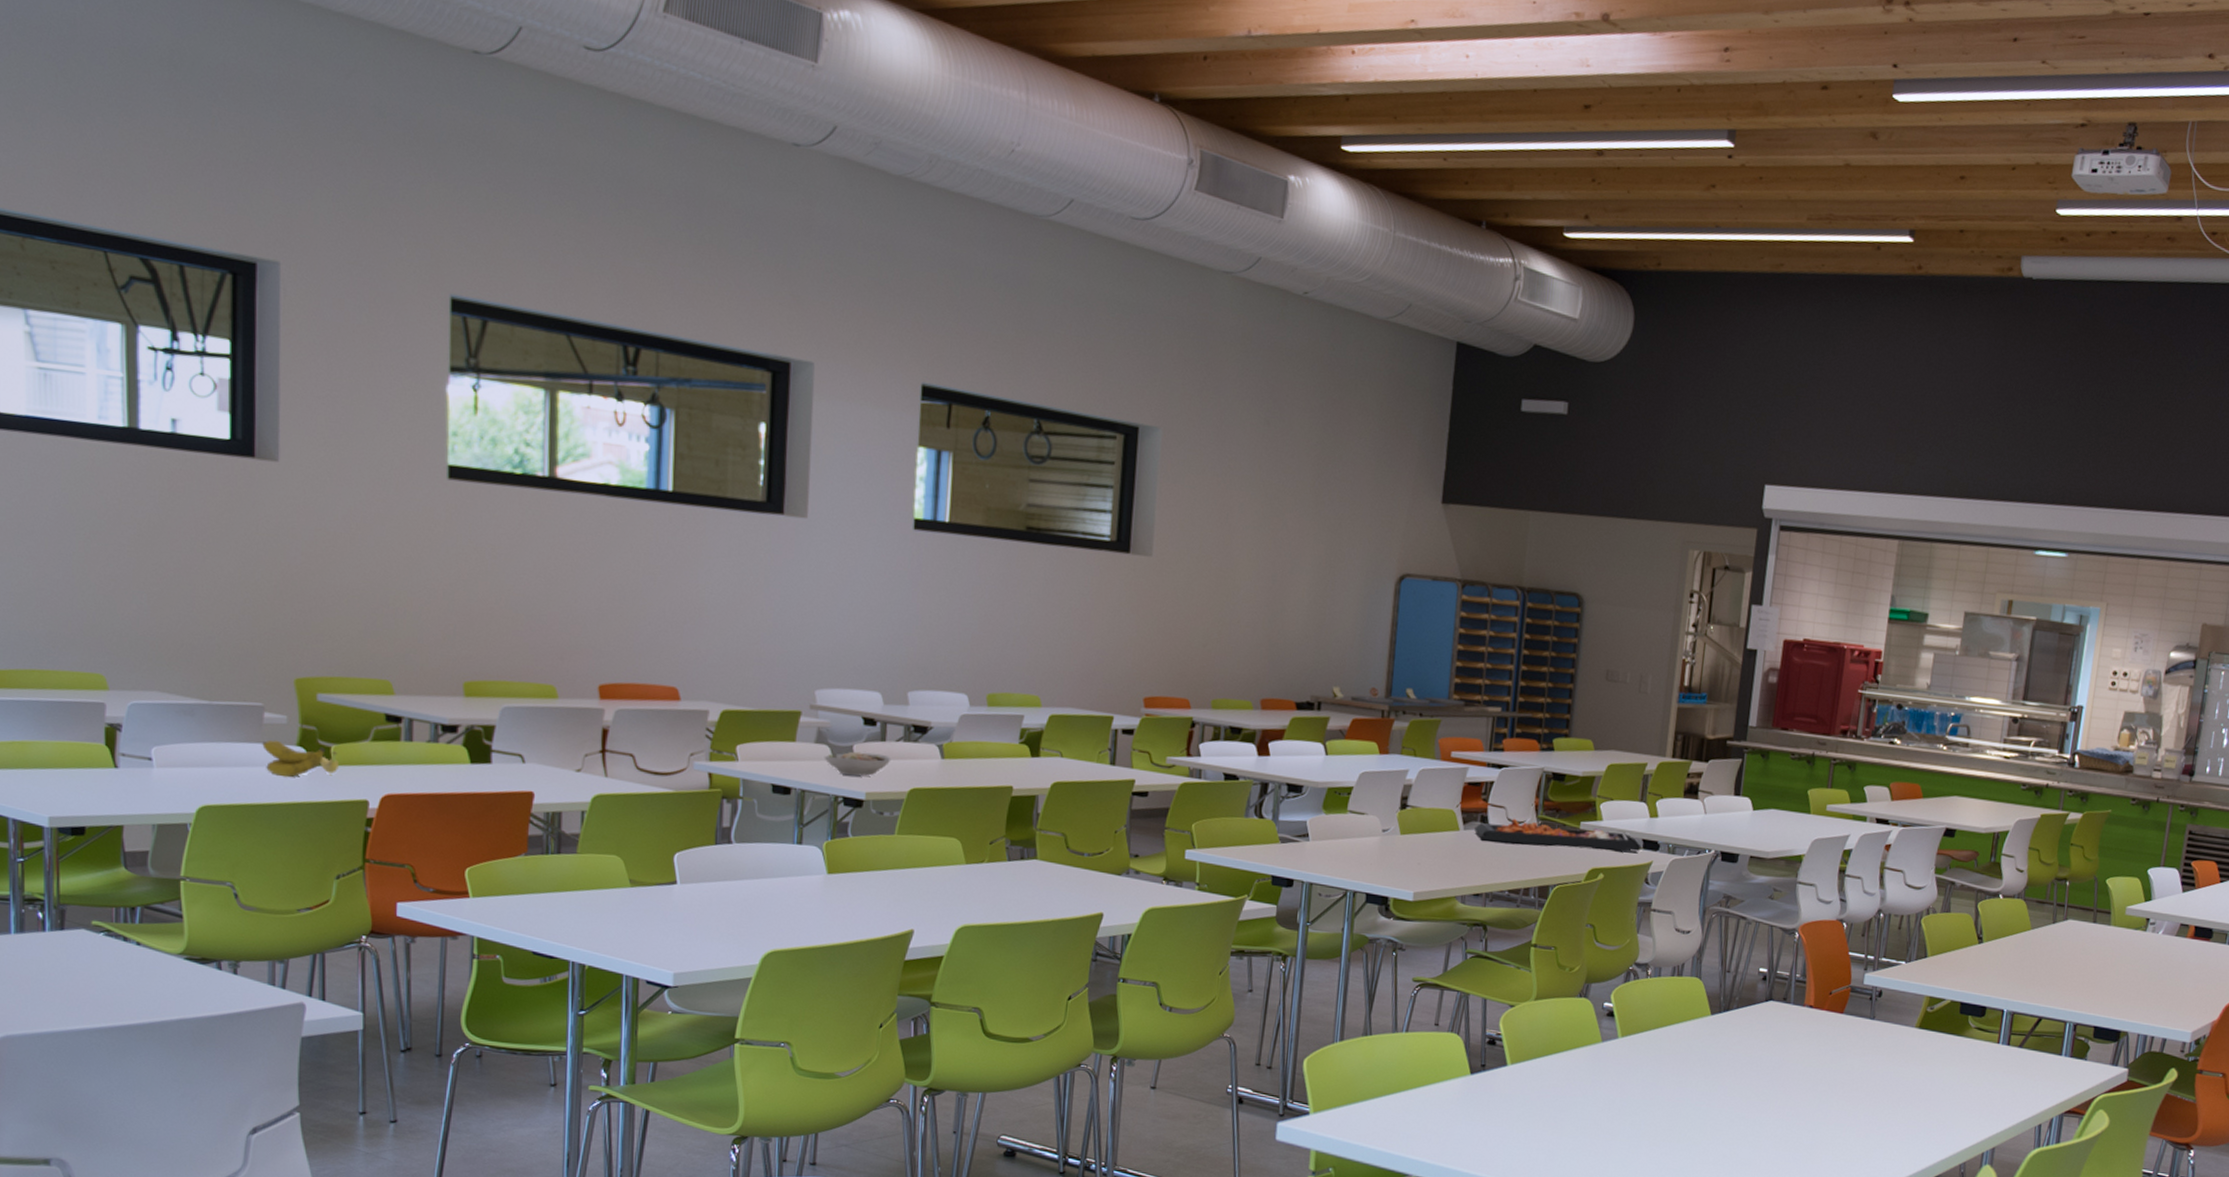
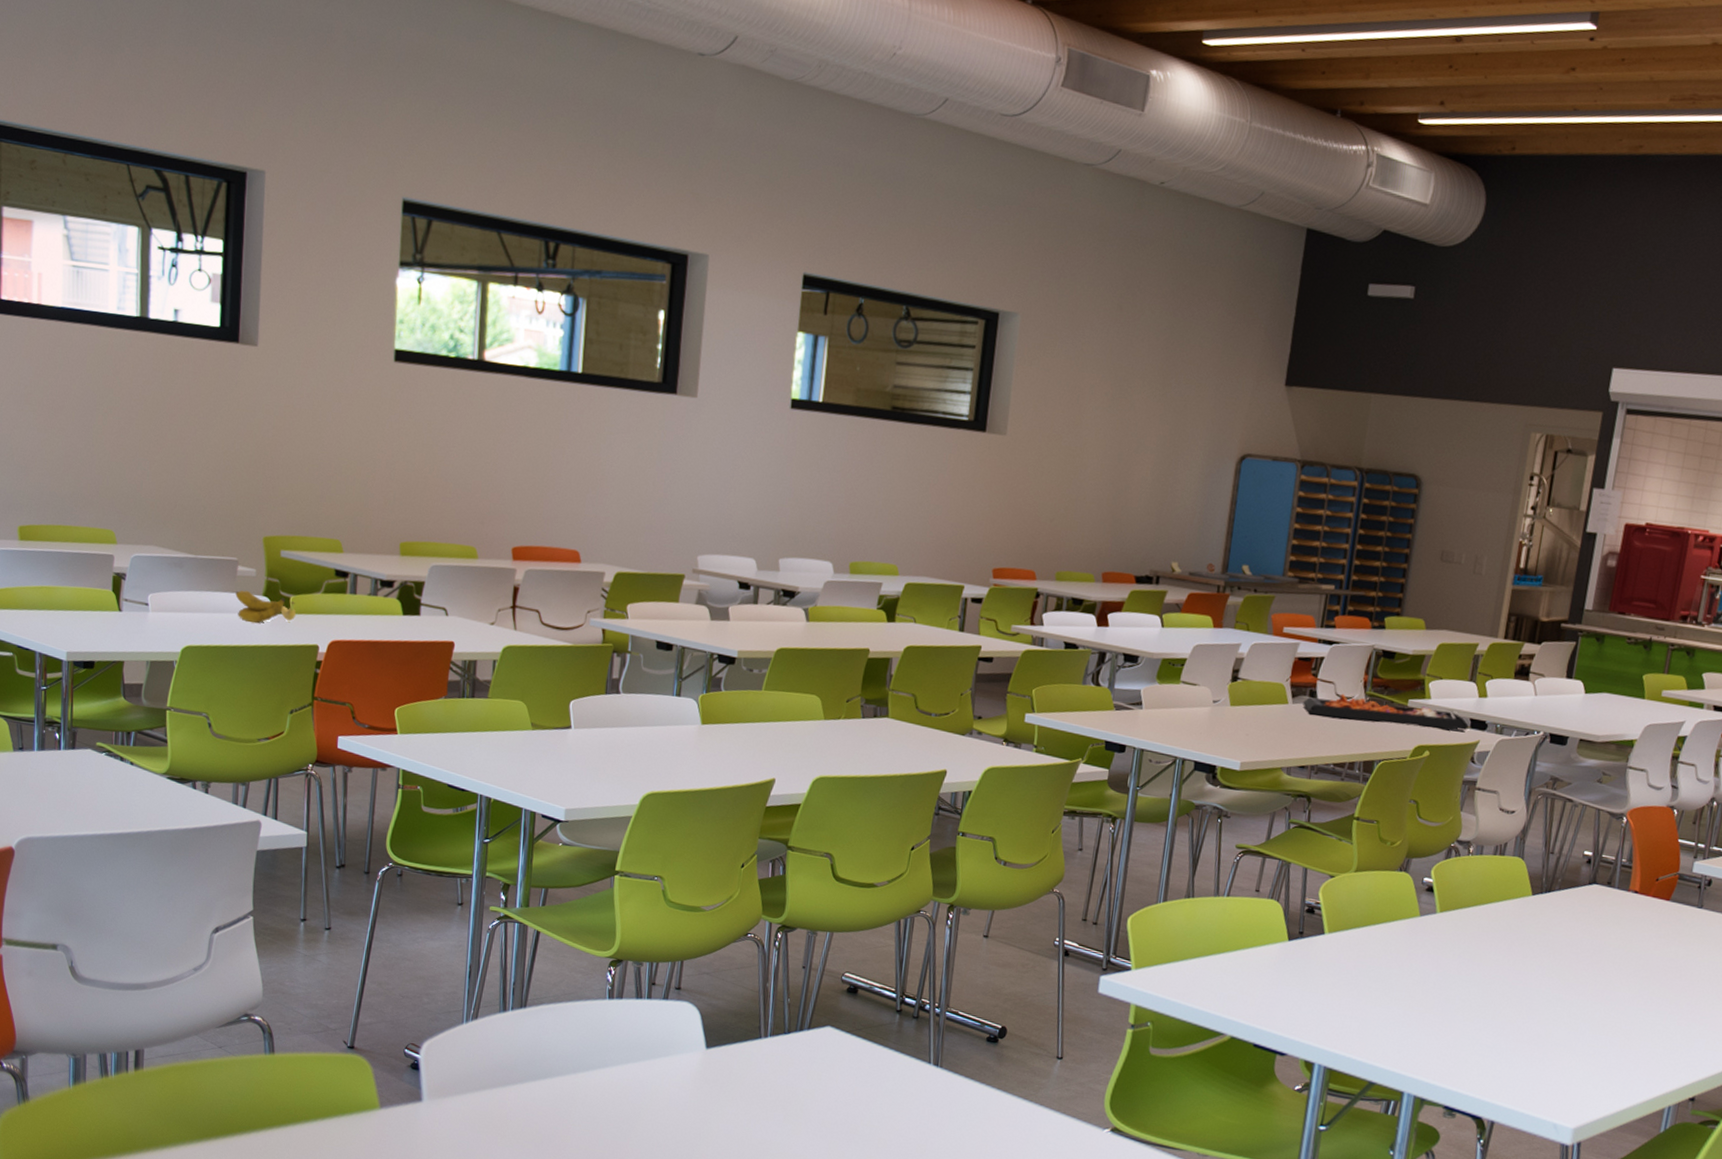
salad: present [824,751,892,776] -> none [702,612,762,636]

